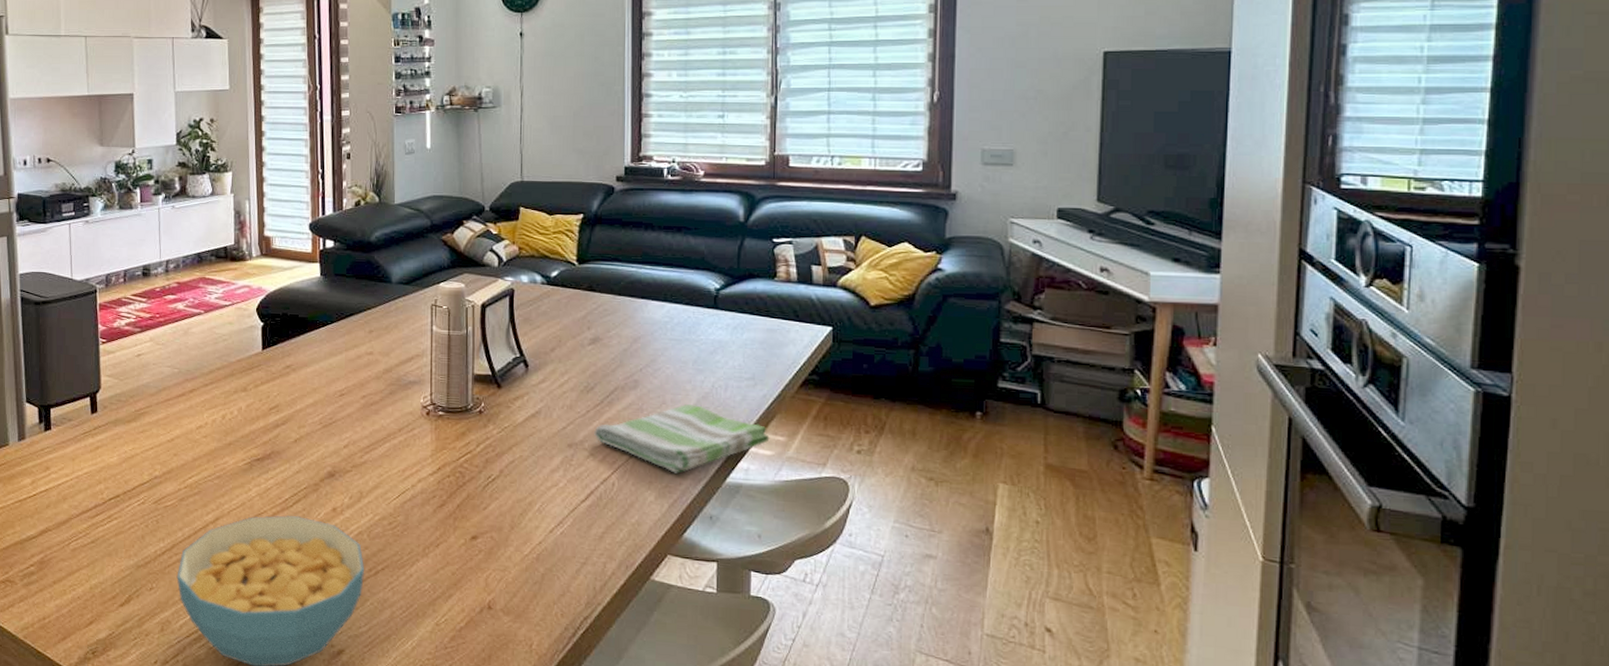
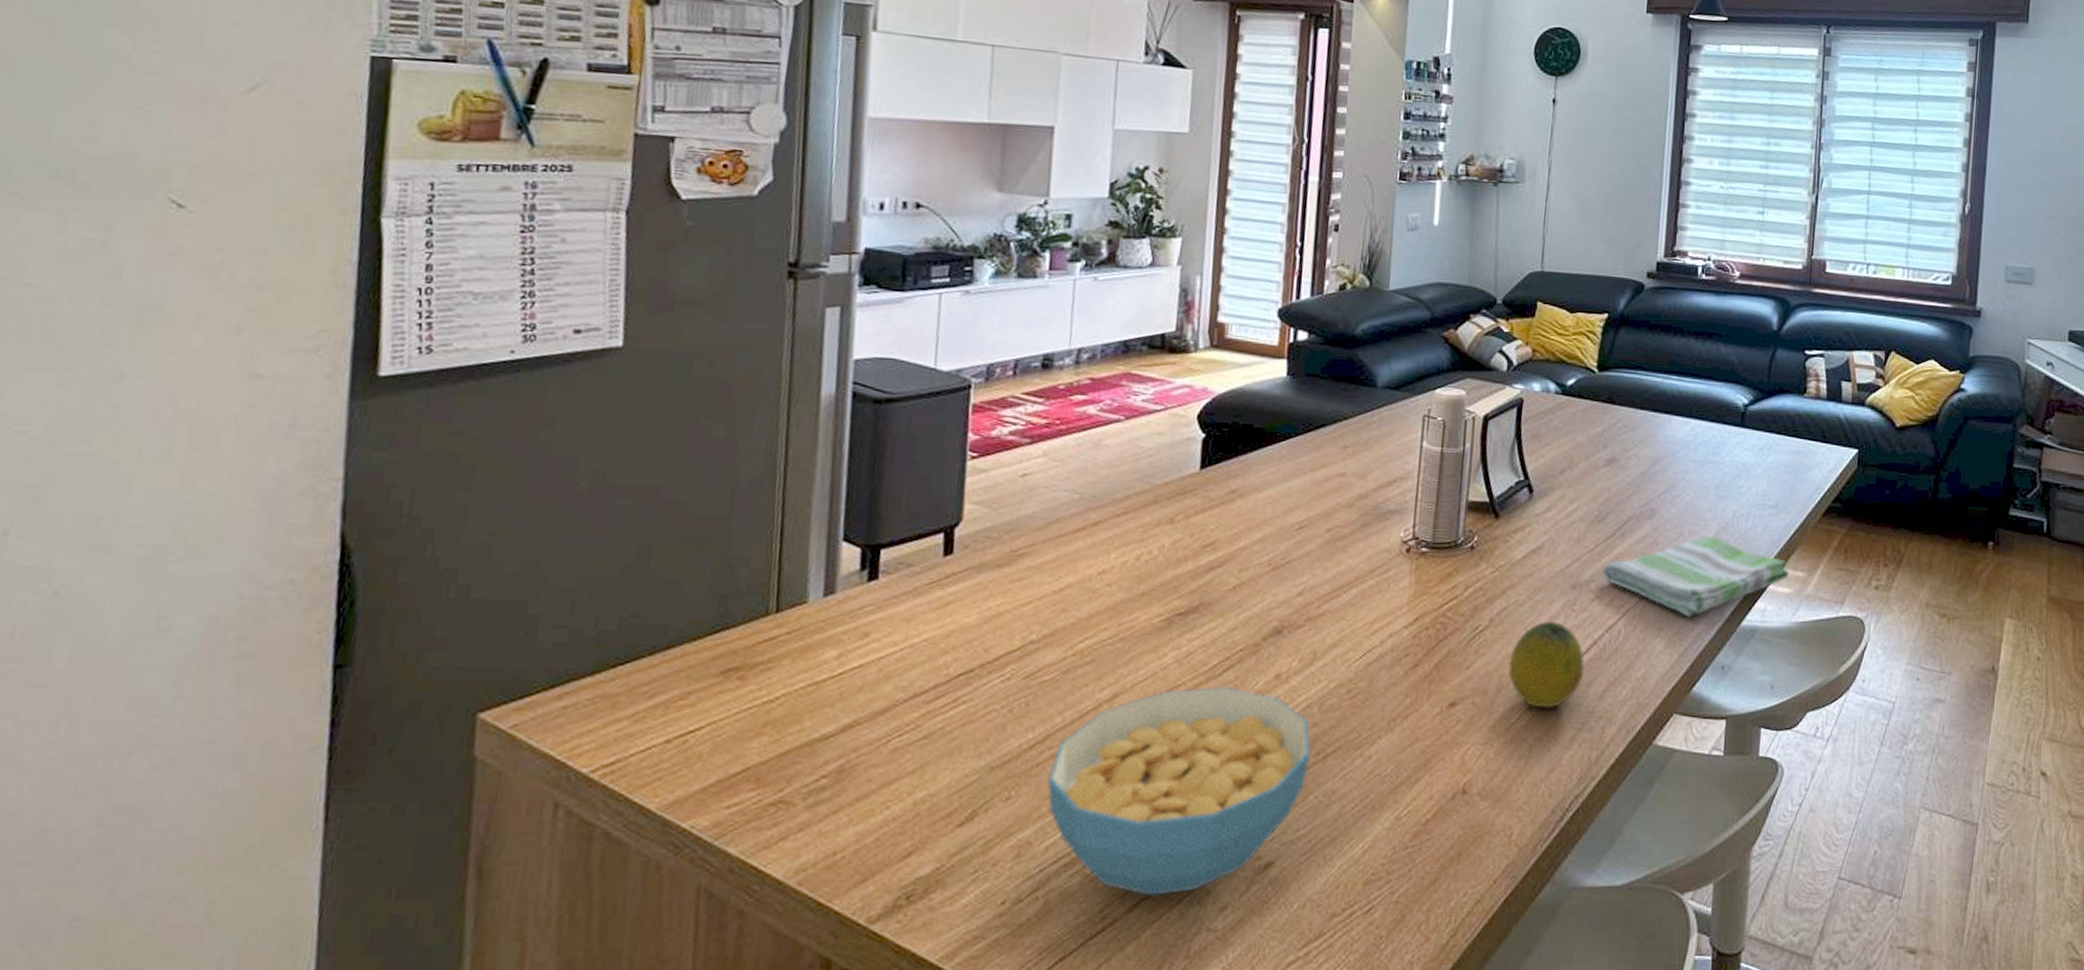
fruit: none [519,473,584,545] -> present [1508,621,1585,709]

